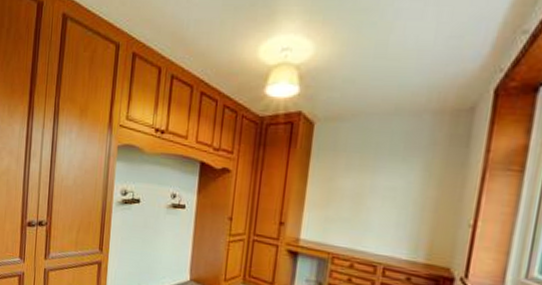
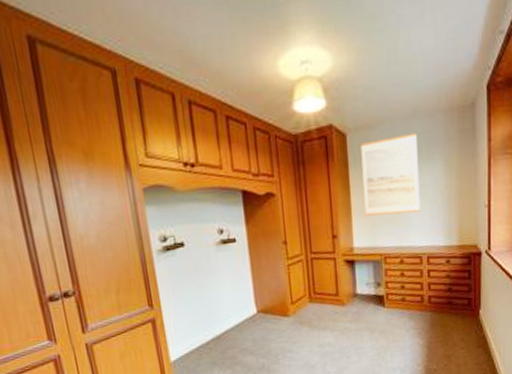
wall art: none [319,131,395,216] -> present [361,133,421,216]

